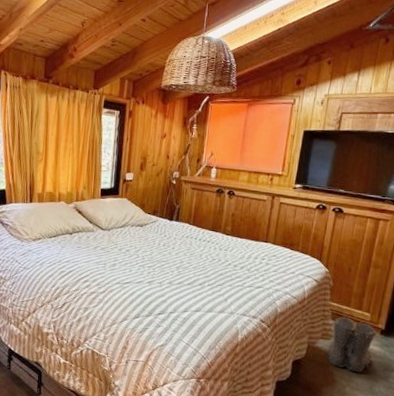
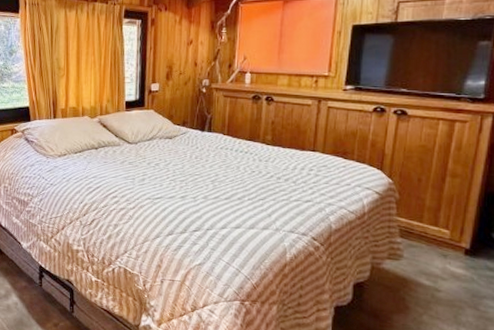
boots: present [328,316,377,373] -> none [397,233,460,300]

